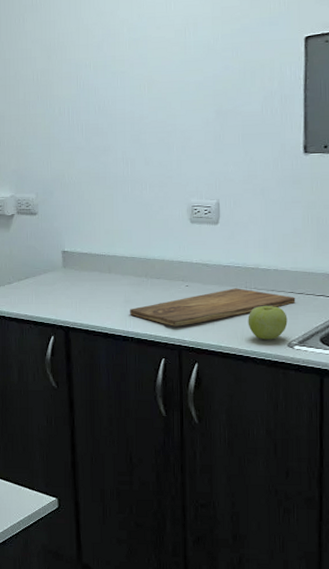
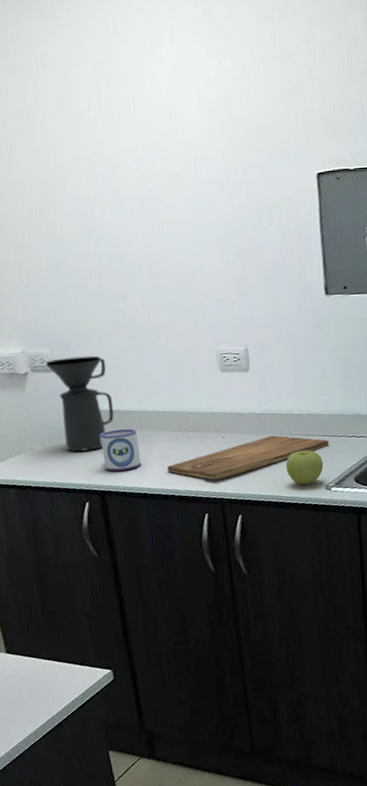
coffee maker: none [30,202,85,289] -> present [45,355,114,452]
mug: none [71,270,106,309] -> present [100,428,142,472]

